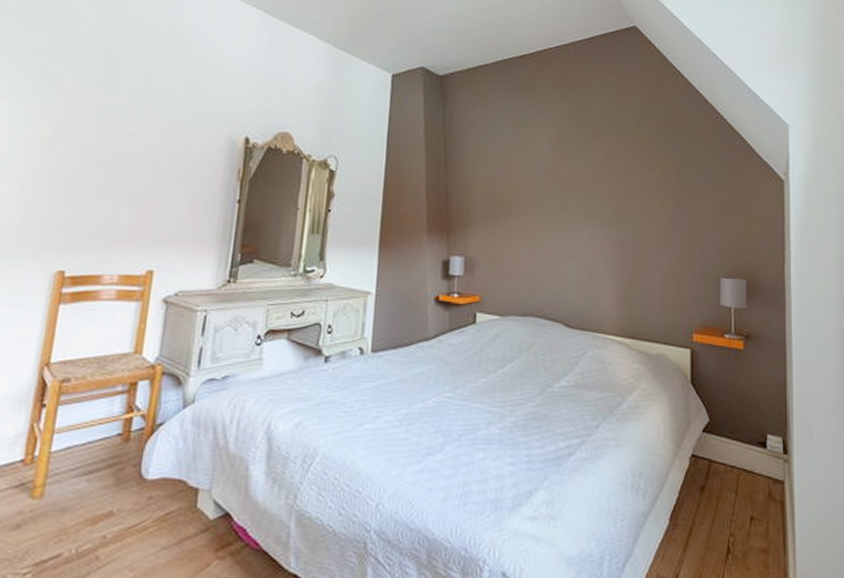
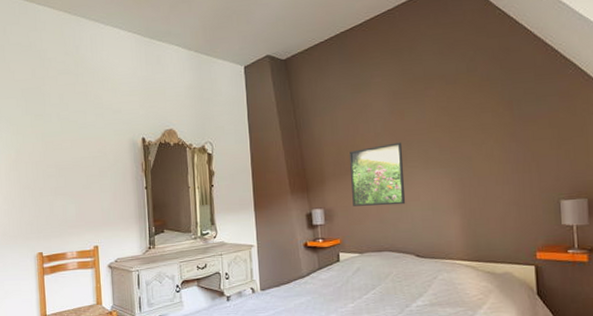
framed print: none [499,190,563,263] -> present [349,142,406,206]

